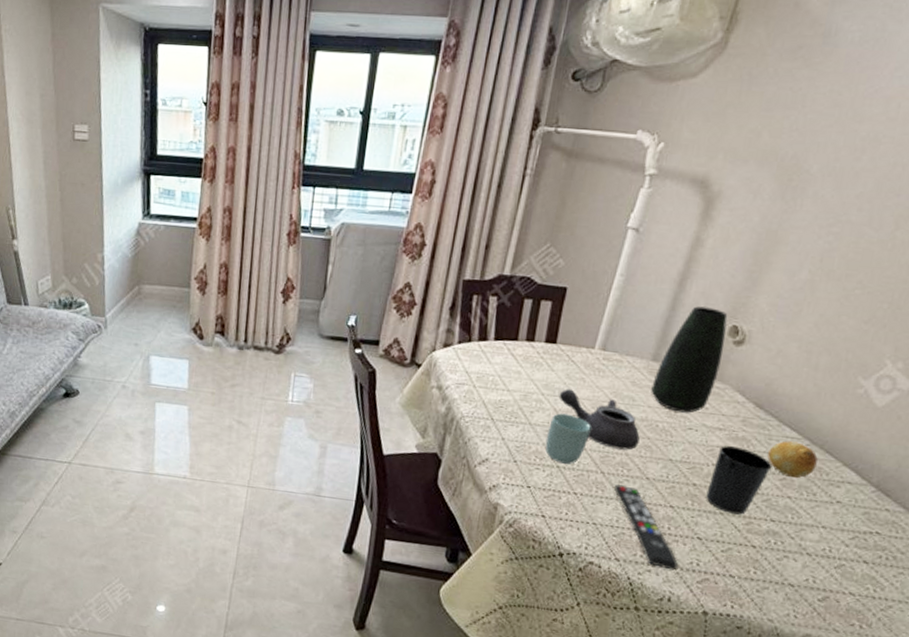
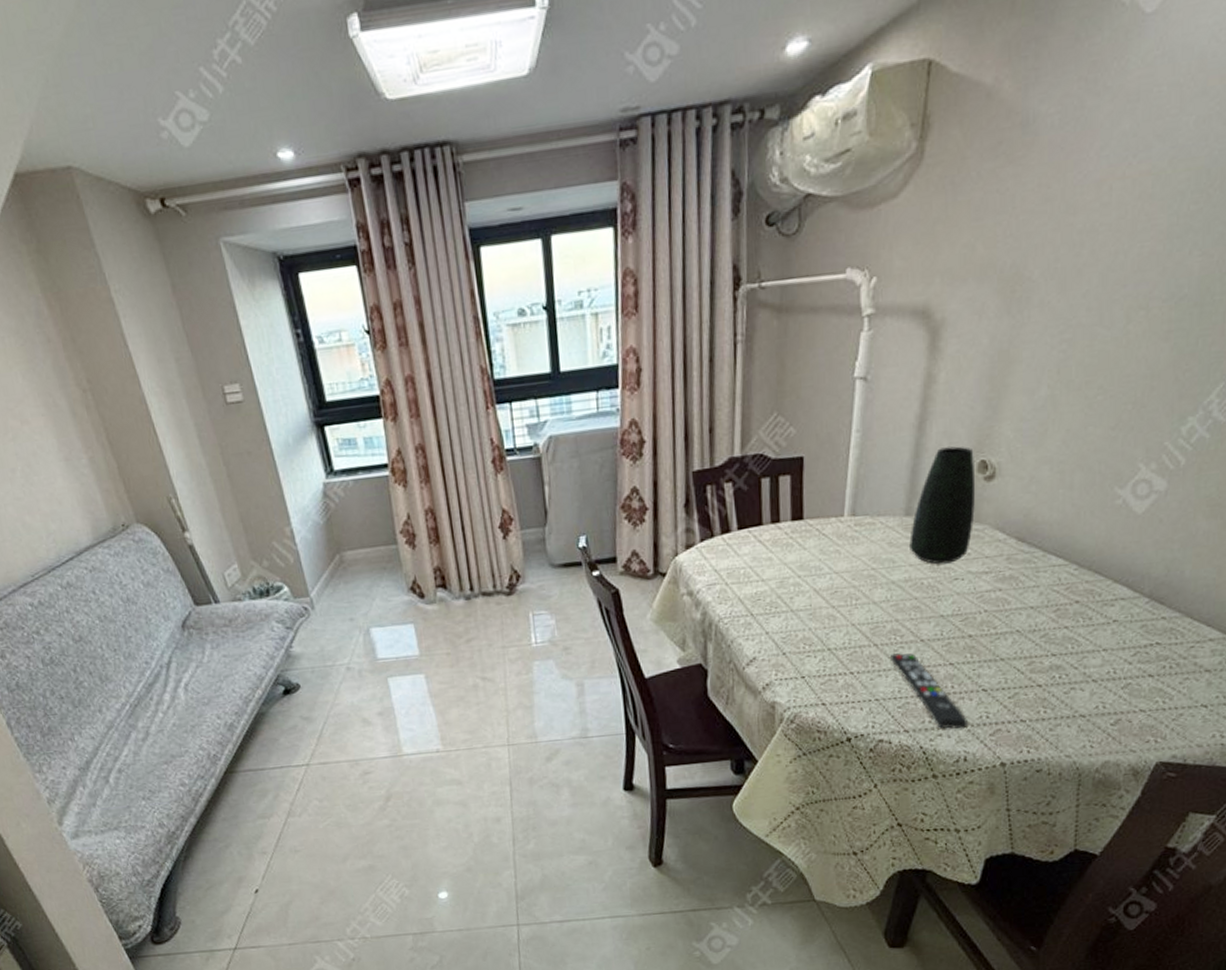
cup: present [545,413,591,464] -> none [811,591,856,645]
teapot: present [559,389,640,450] -> none [816,565,907,618]
cup: present [706,446,772,515] -> none [984,587,1044,658]
fruit: present [767,441,818,478] -> none [1038,568,1088,606]

